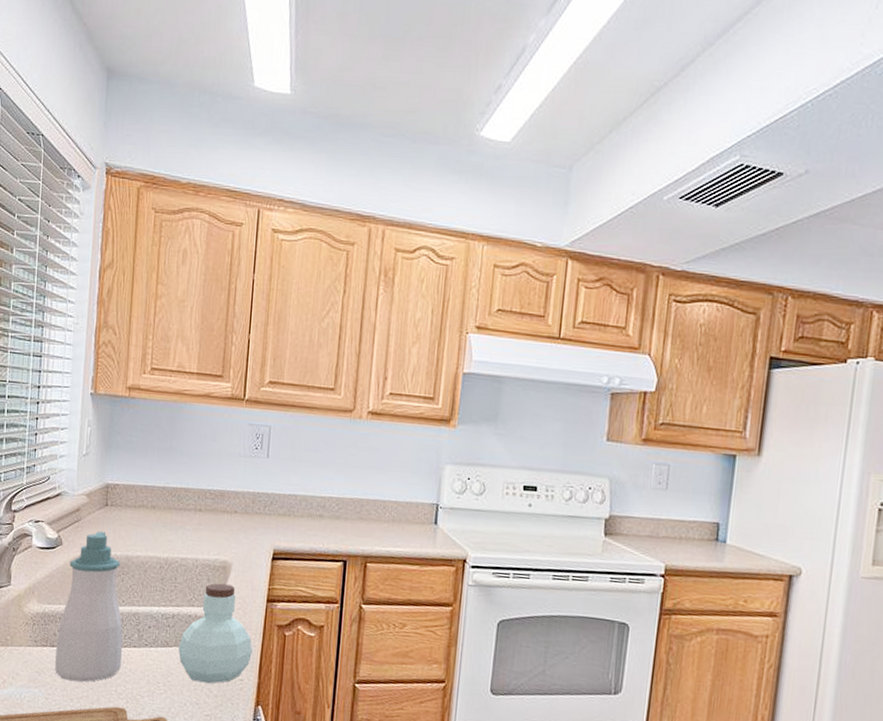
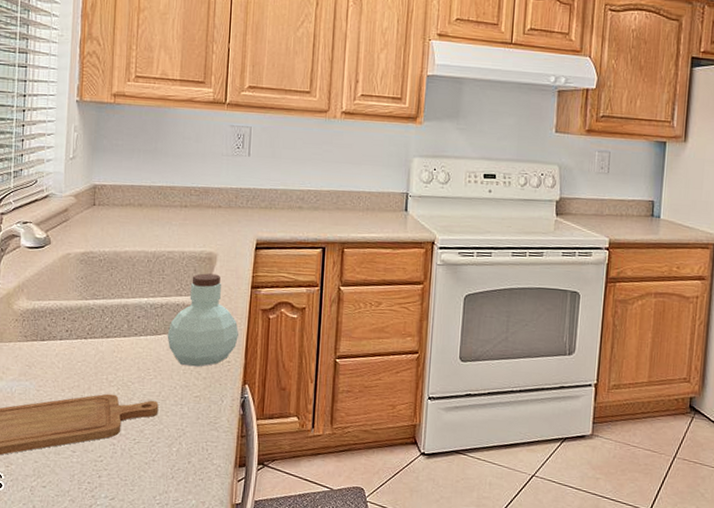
soap bottle: present [55,531,123,682] -> none [46,229,113,373]

